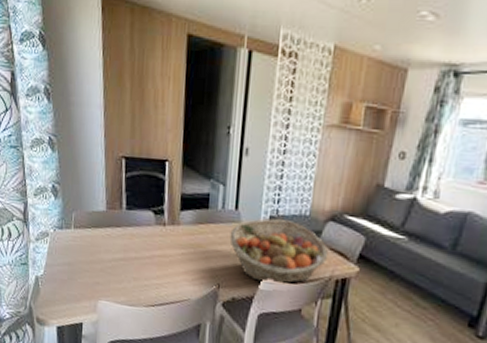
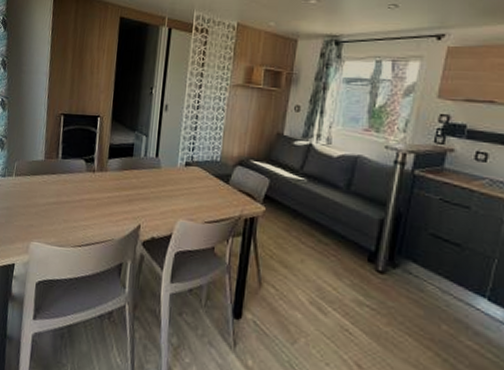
fruit basket: present [229,218,329,285] -> none [150,164,238,225]

